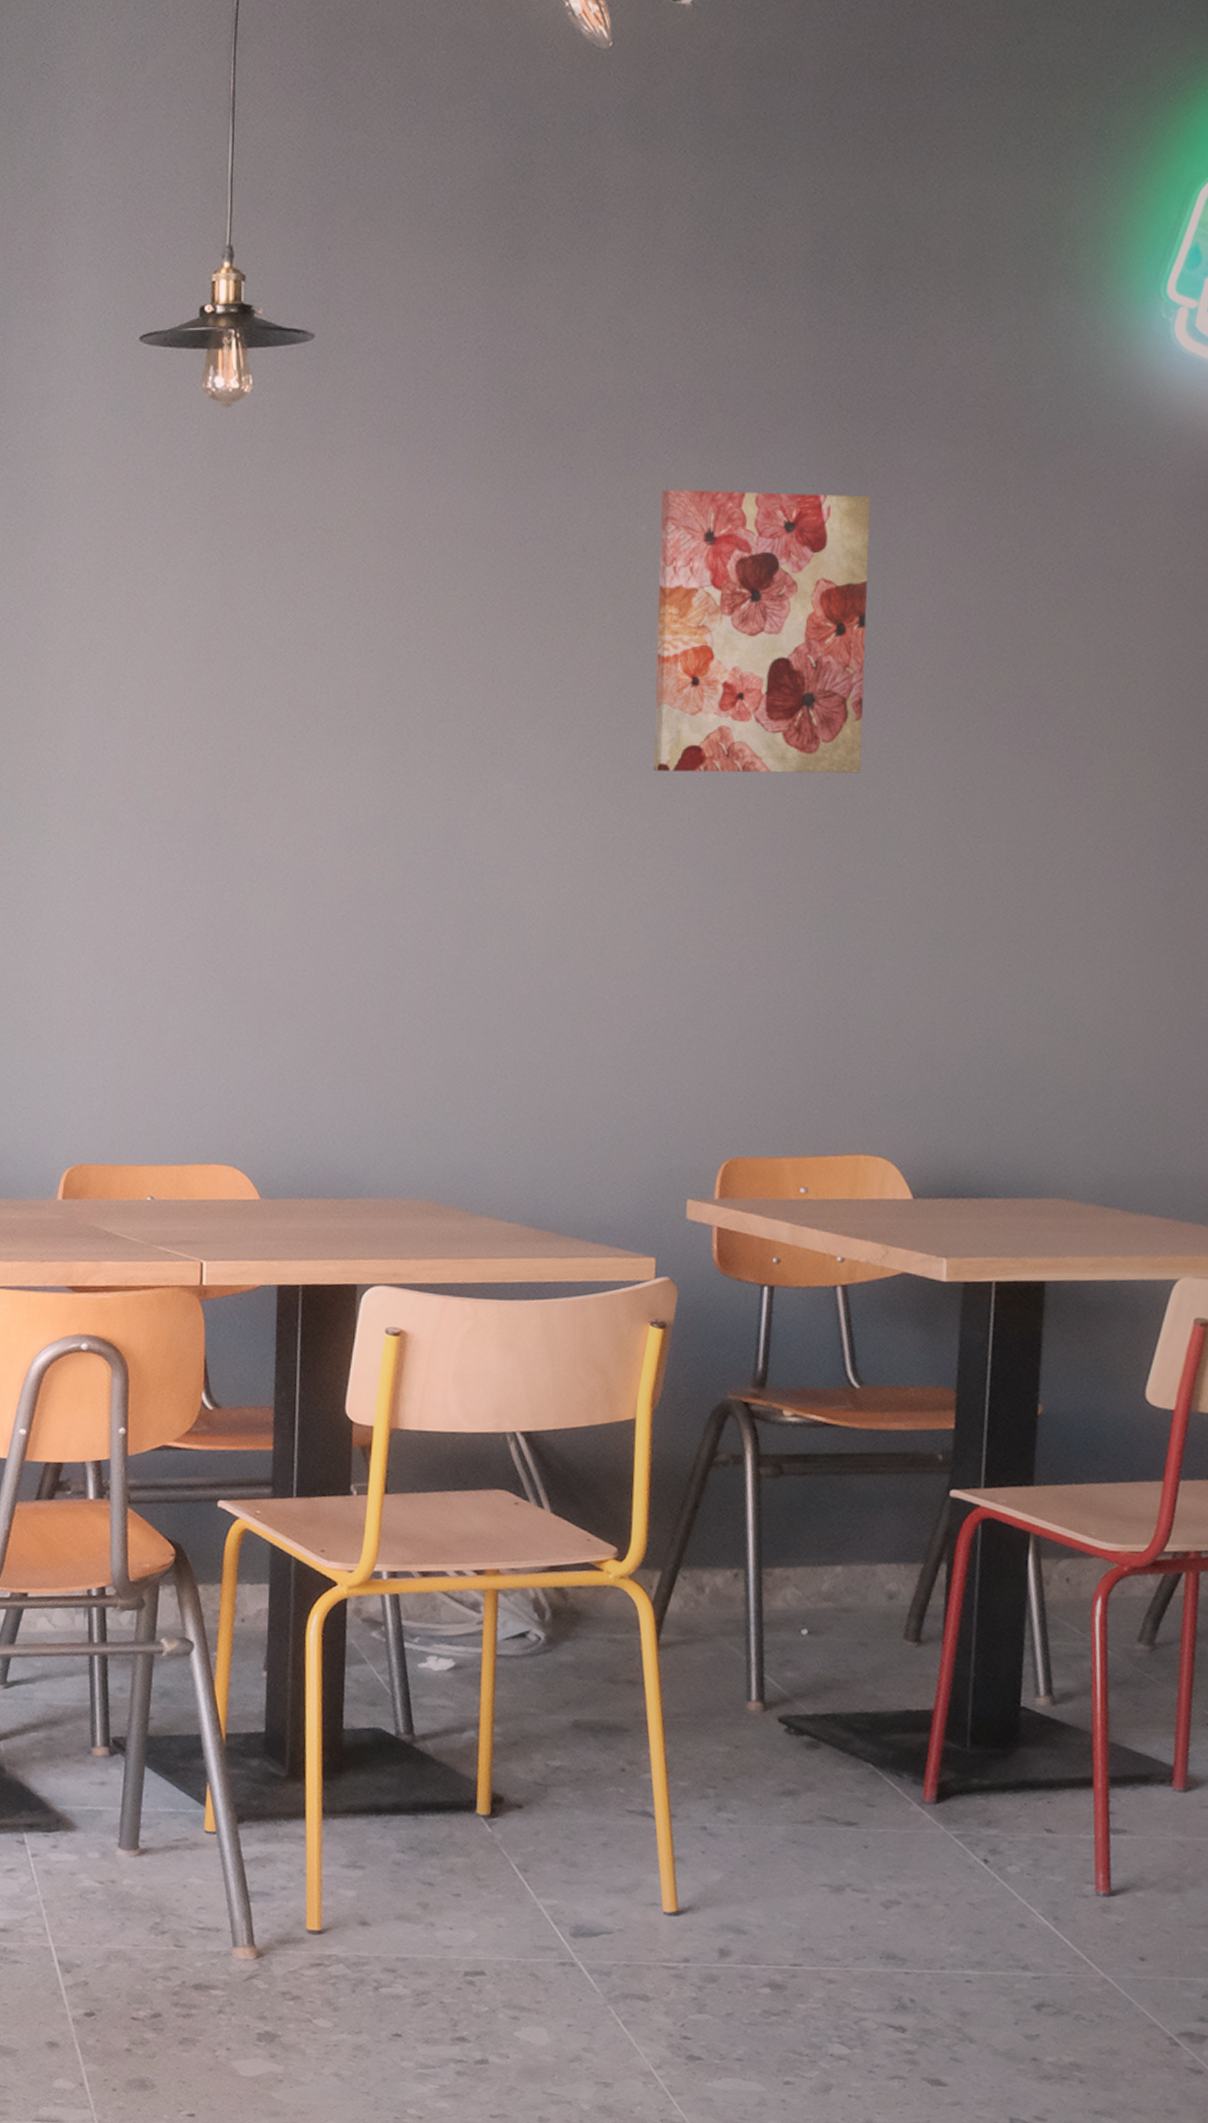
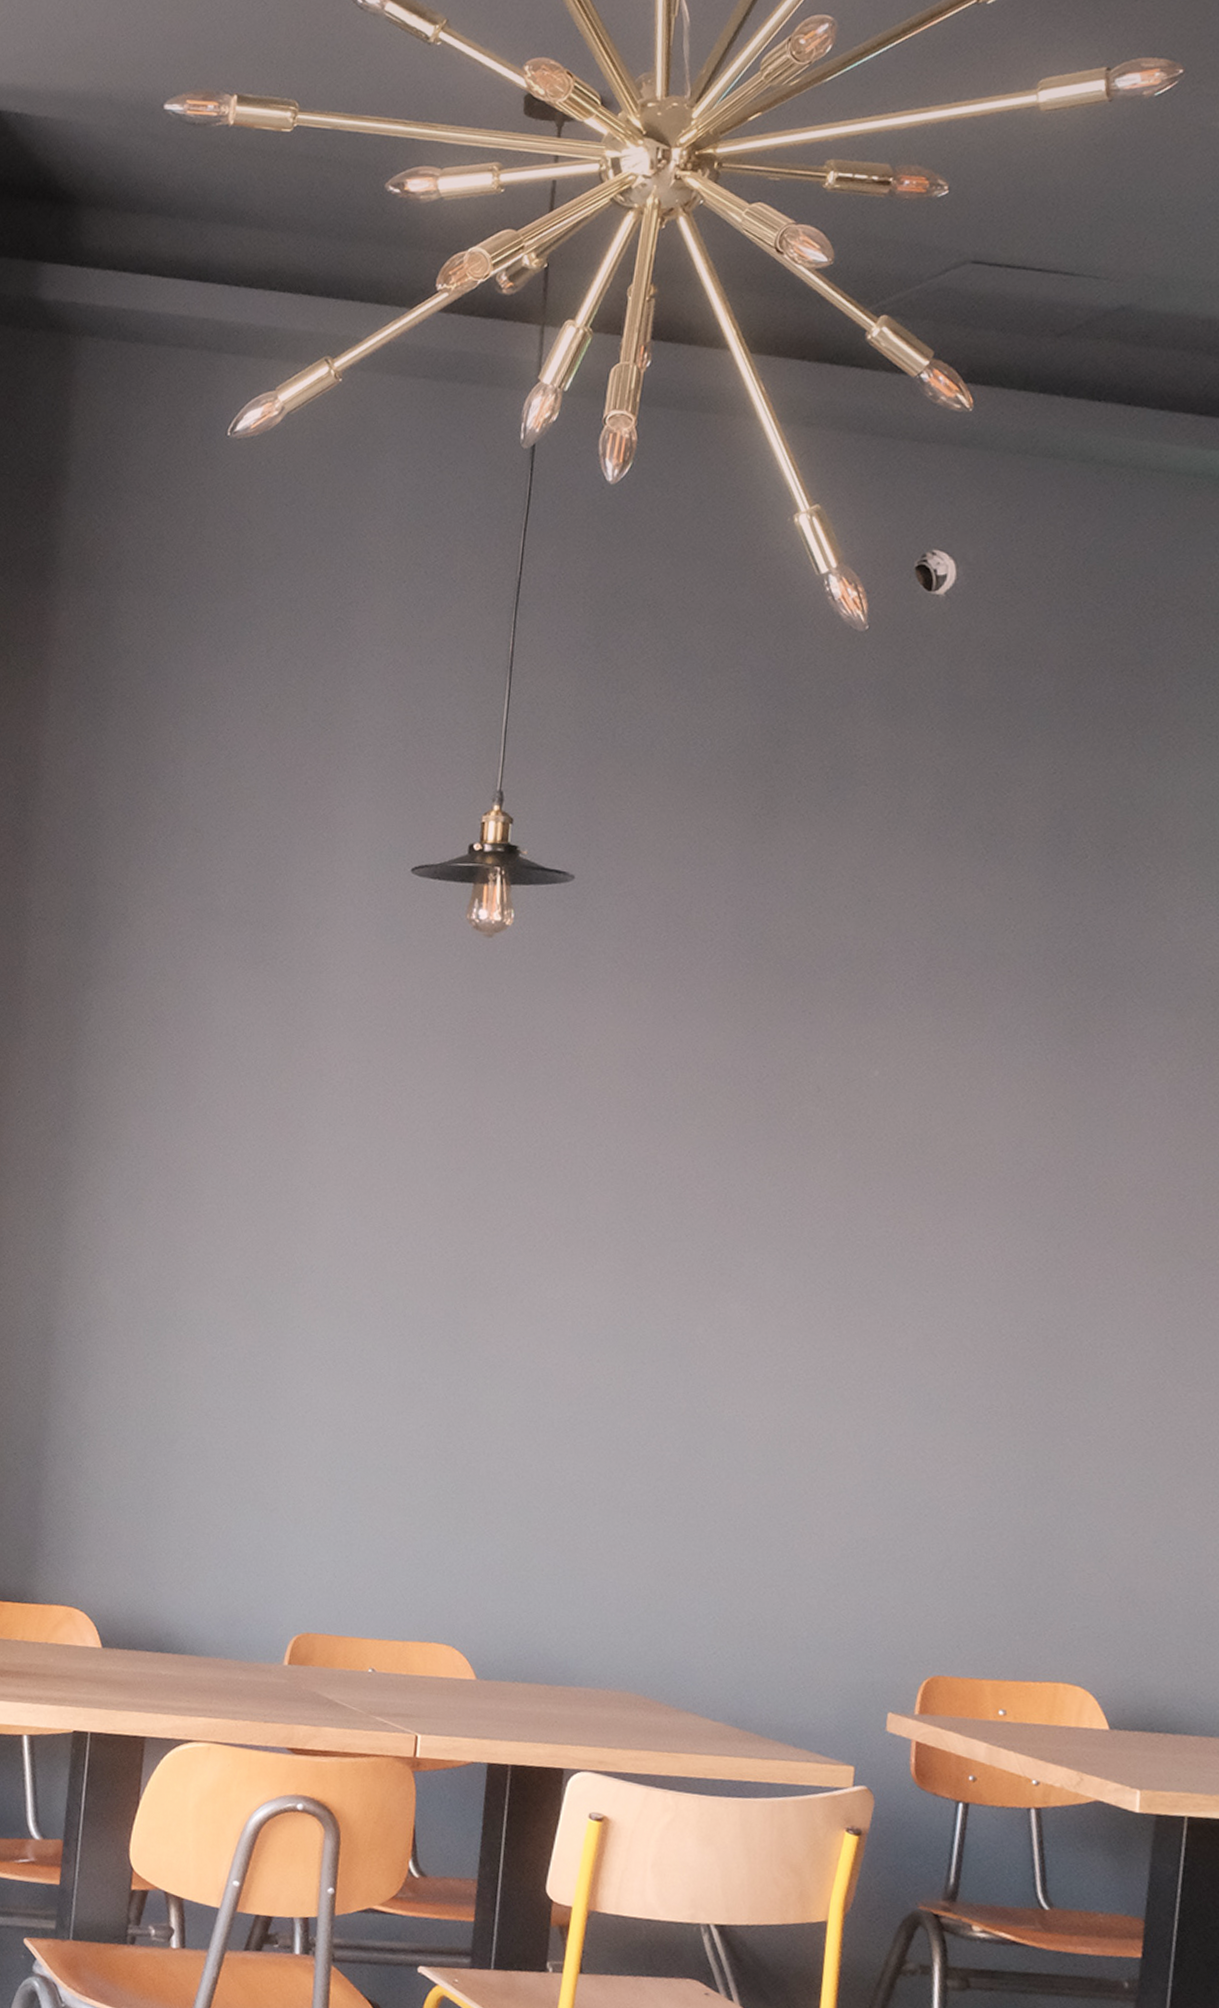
wall art: present [653,488,871,774] -> none [874,1038,1096,1317]

